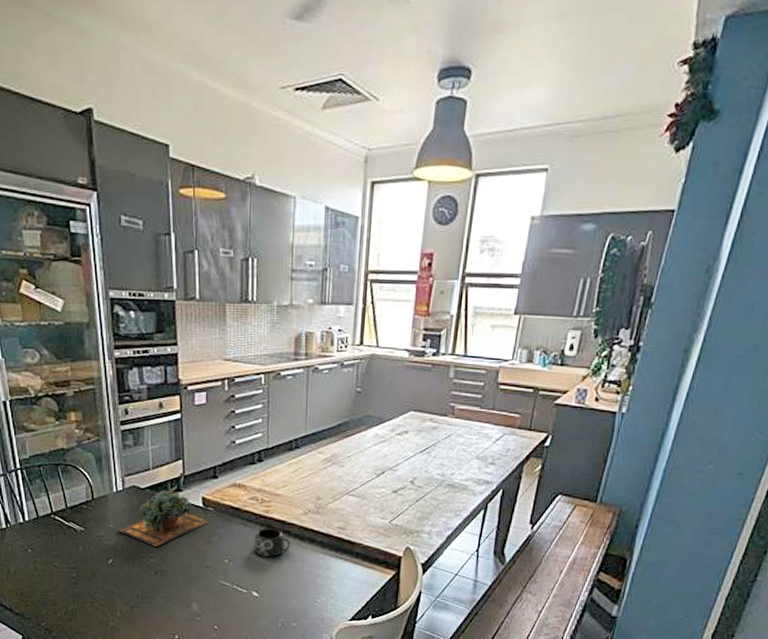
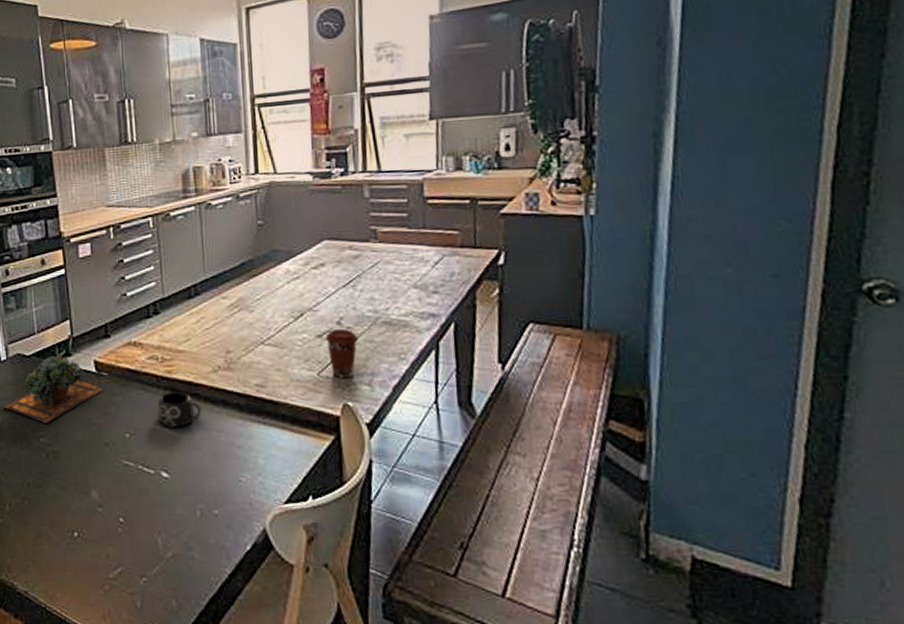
coffee cup: none [400,487,426,527] -> present [326,329,358,378]

